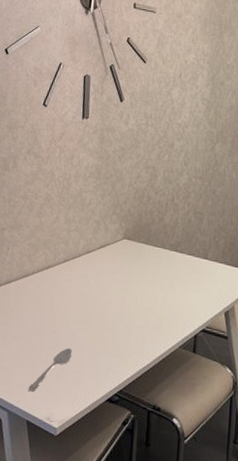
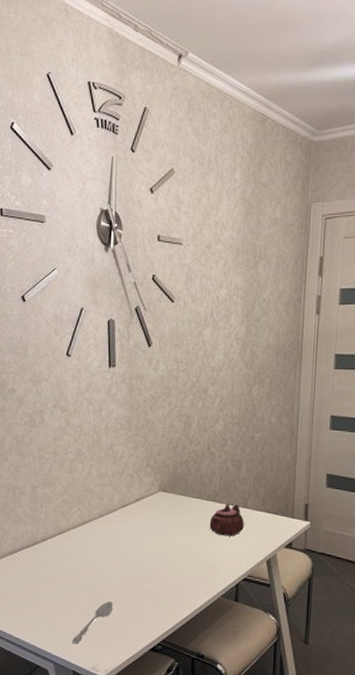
teapot: none [170,254,205,287] -> present [209,504,245,537]

